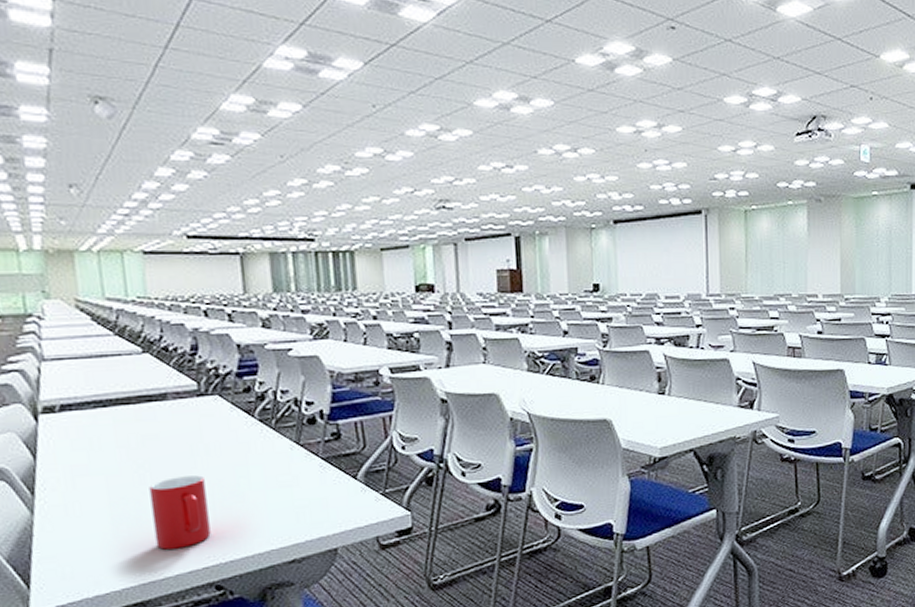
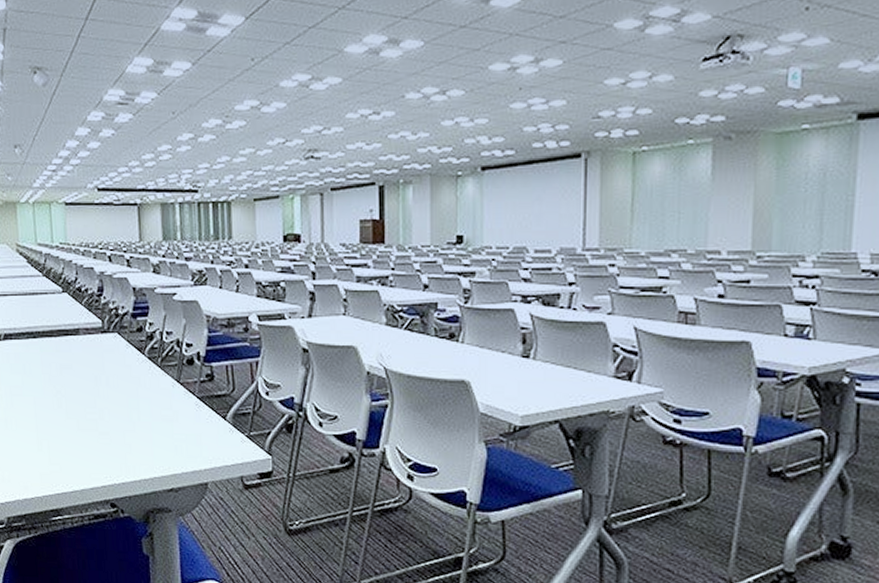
cup: present [149,475,211,550] -> none [64,403,108,467]

